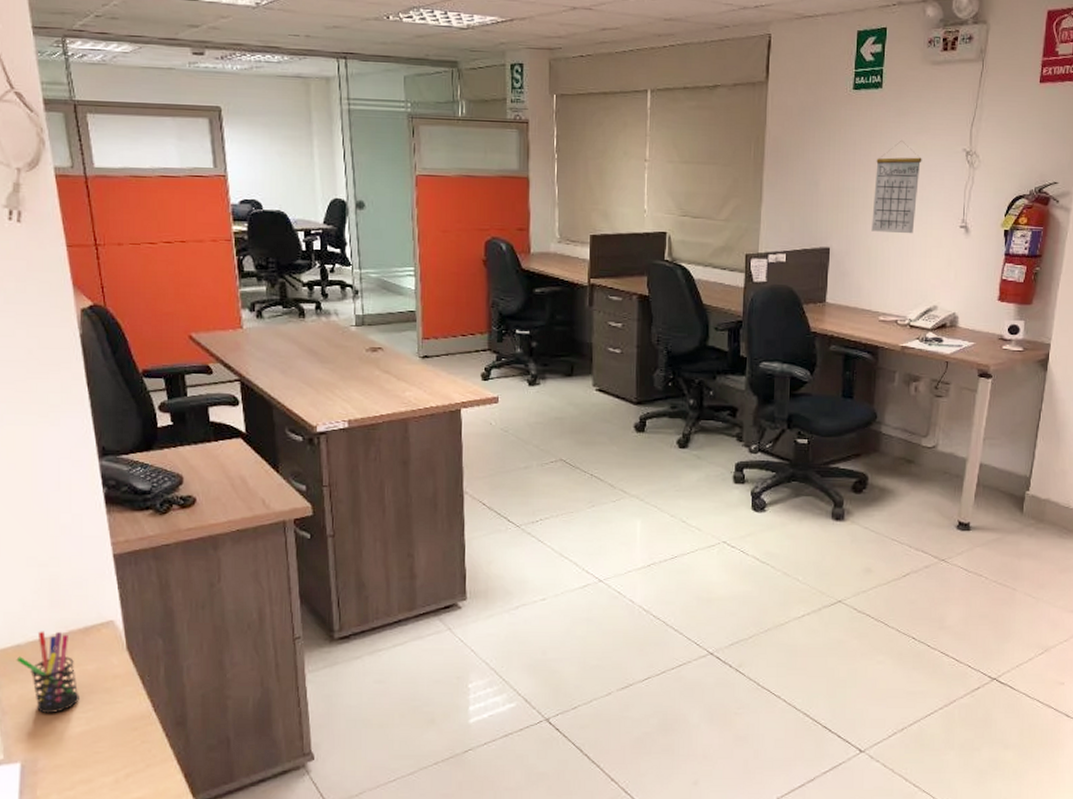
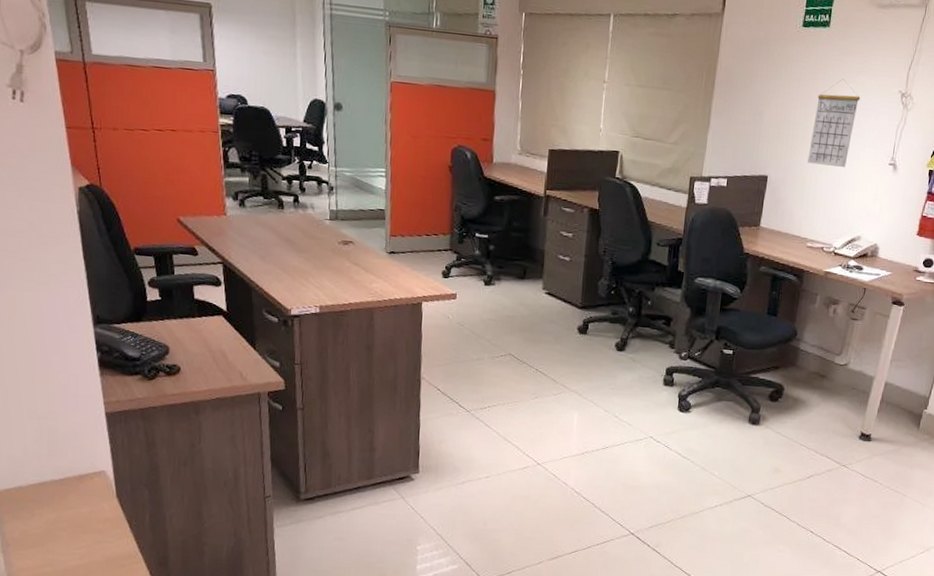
pen holder: present [16,631,79,714] -> none [18,476,74,548]

